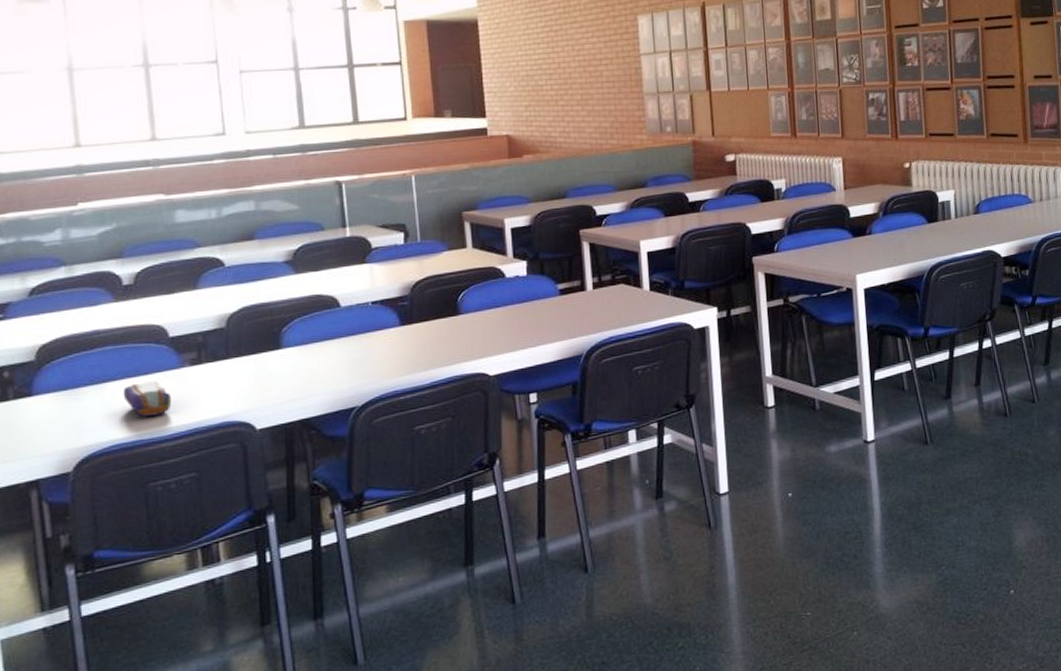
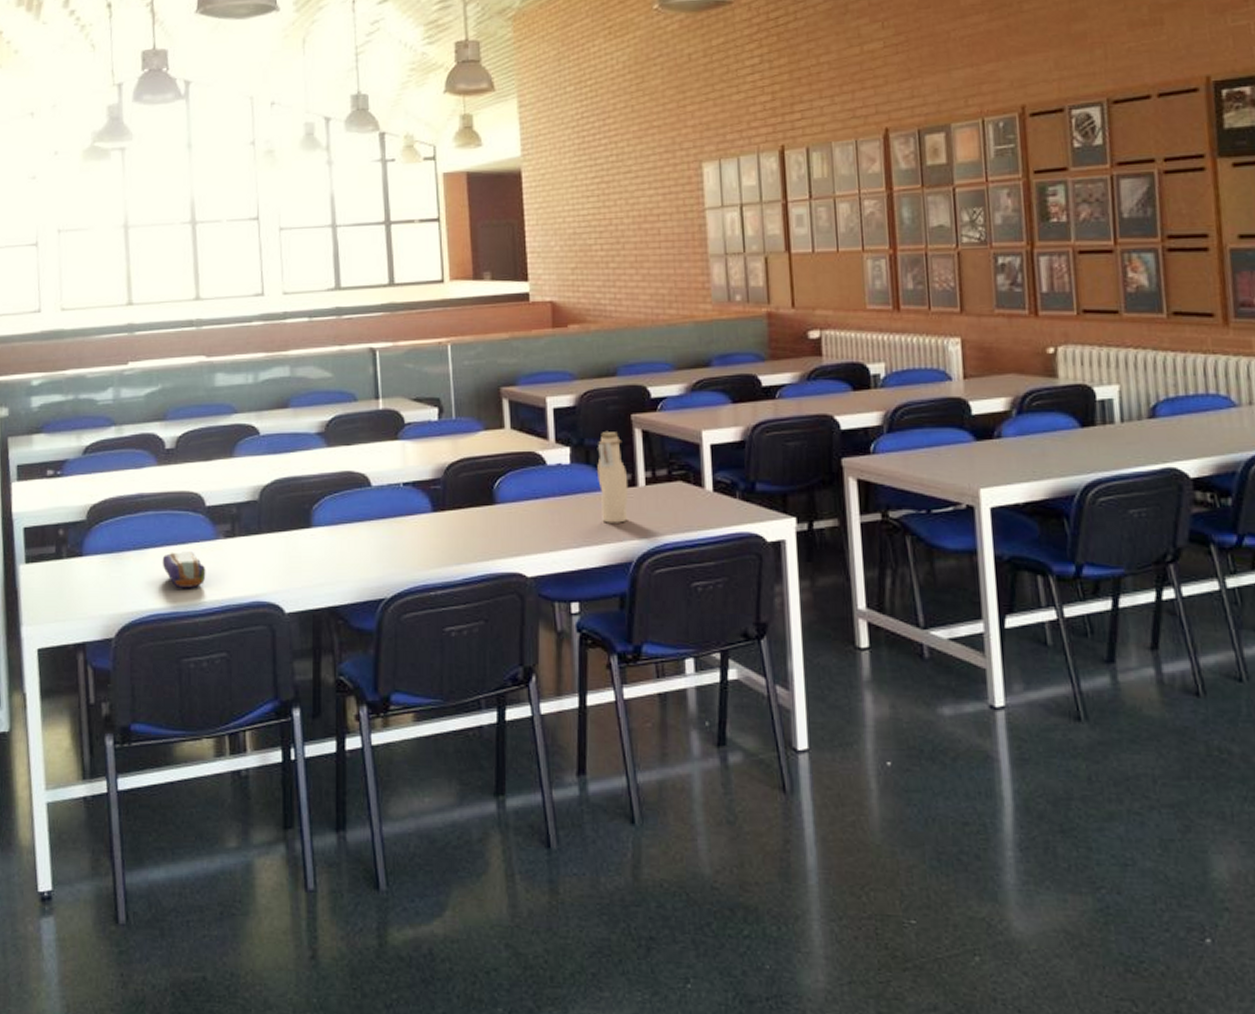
water bottle: none [551,245,579,324] -> present [597,432,629,523]

